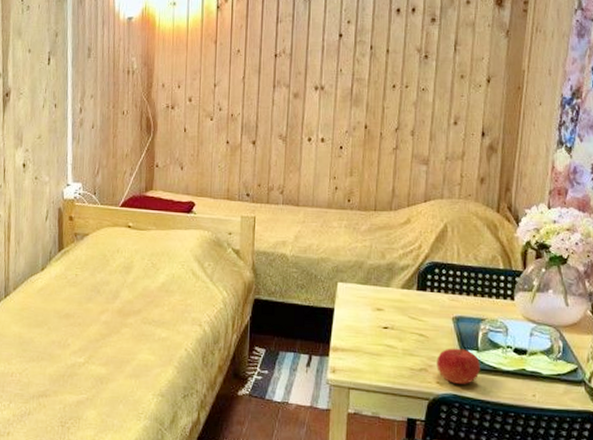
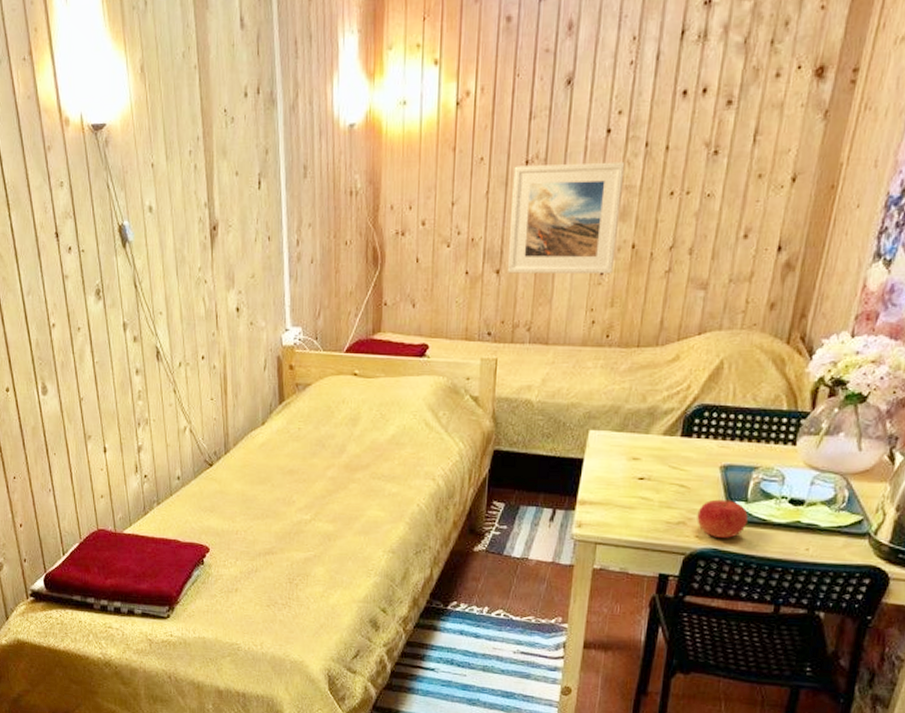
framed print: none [261,58,355,149] -> present [507,161,625,275]

